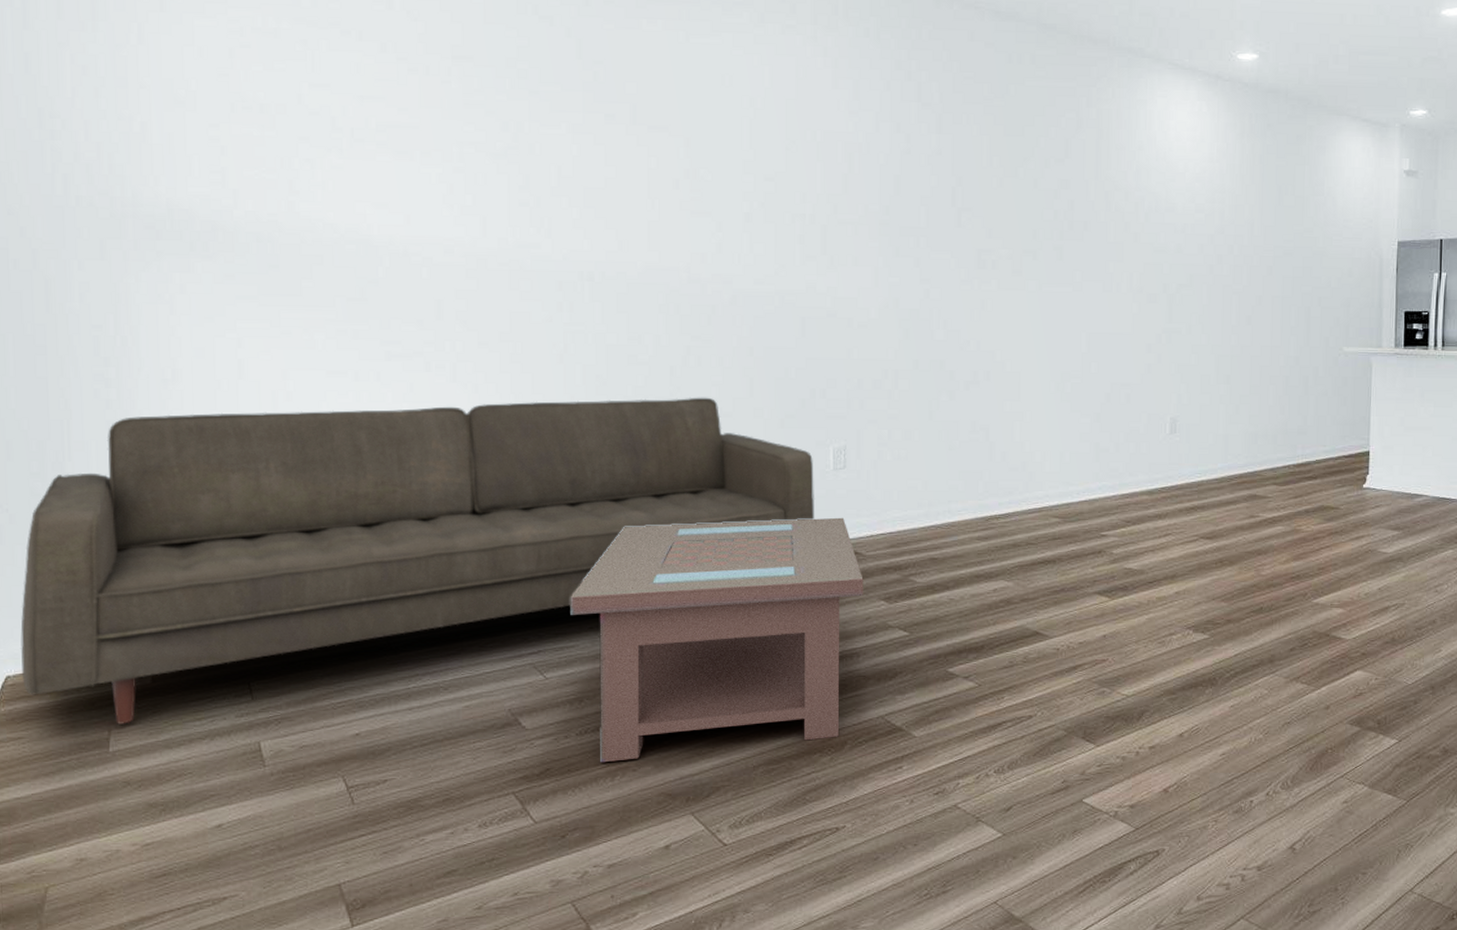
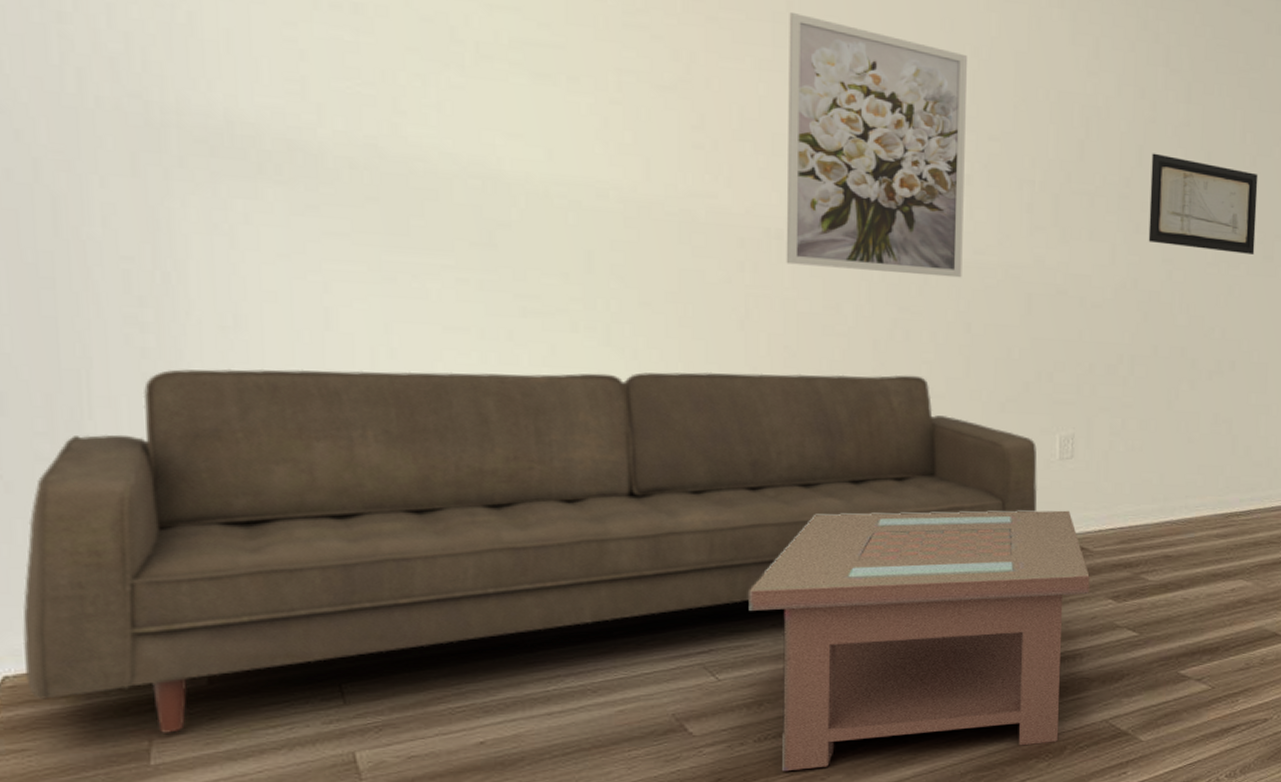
wall art: none [596,80,744,307] -> present [786,11,967,278]
wall art: none [907,181,1005,270] -> present [1148,153,1259,254]

